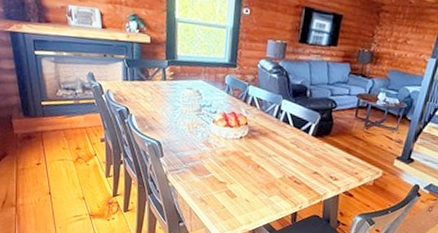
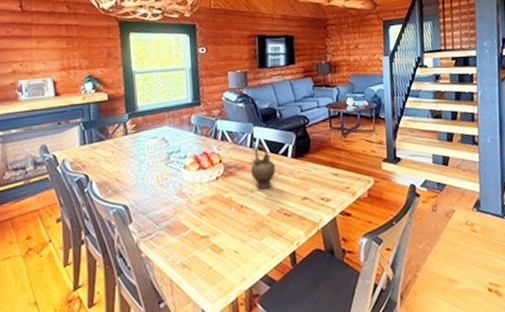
teapot: none [271,117,296,157] -> present [250,144,276,190]

